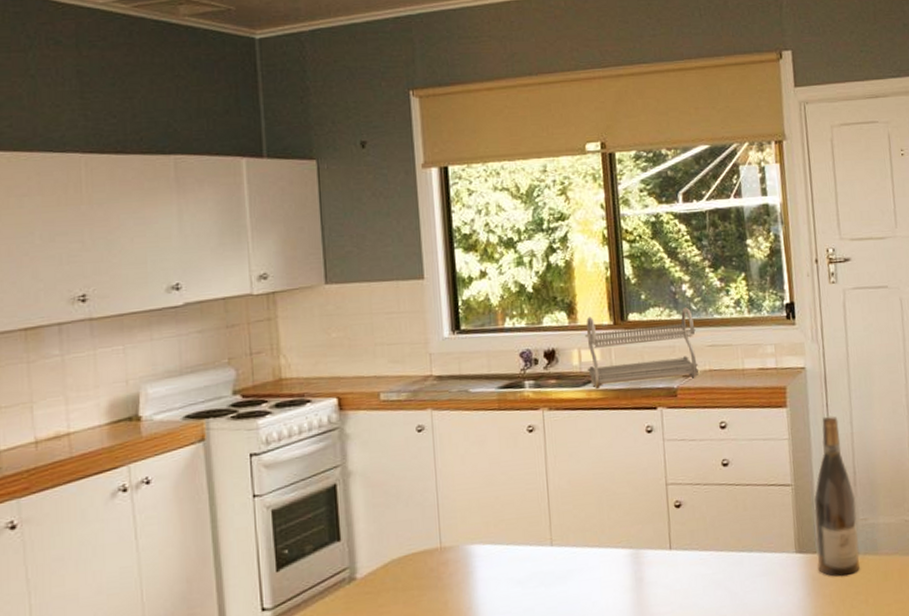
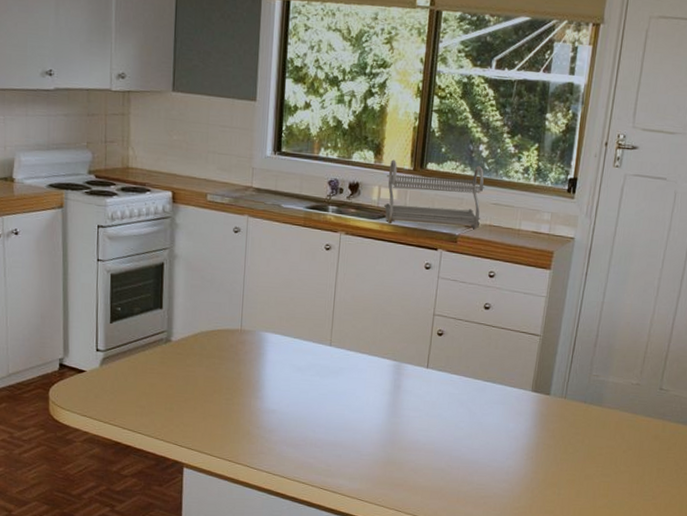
wine bottle: present [813,415,860,576] -> none [548,283,594,418]

